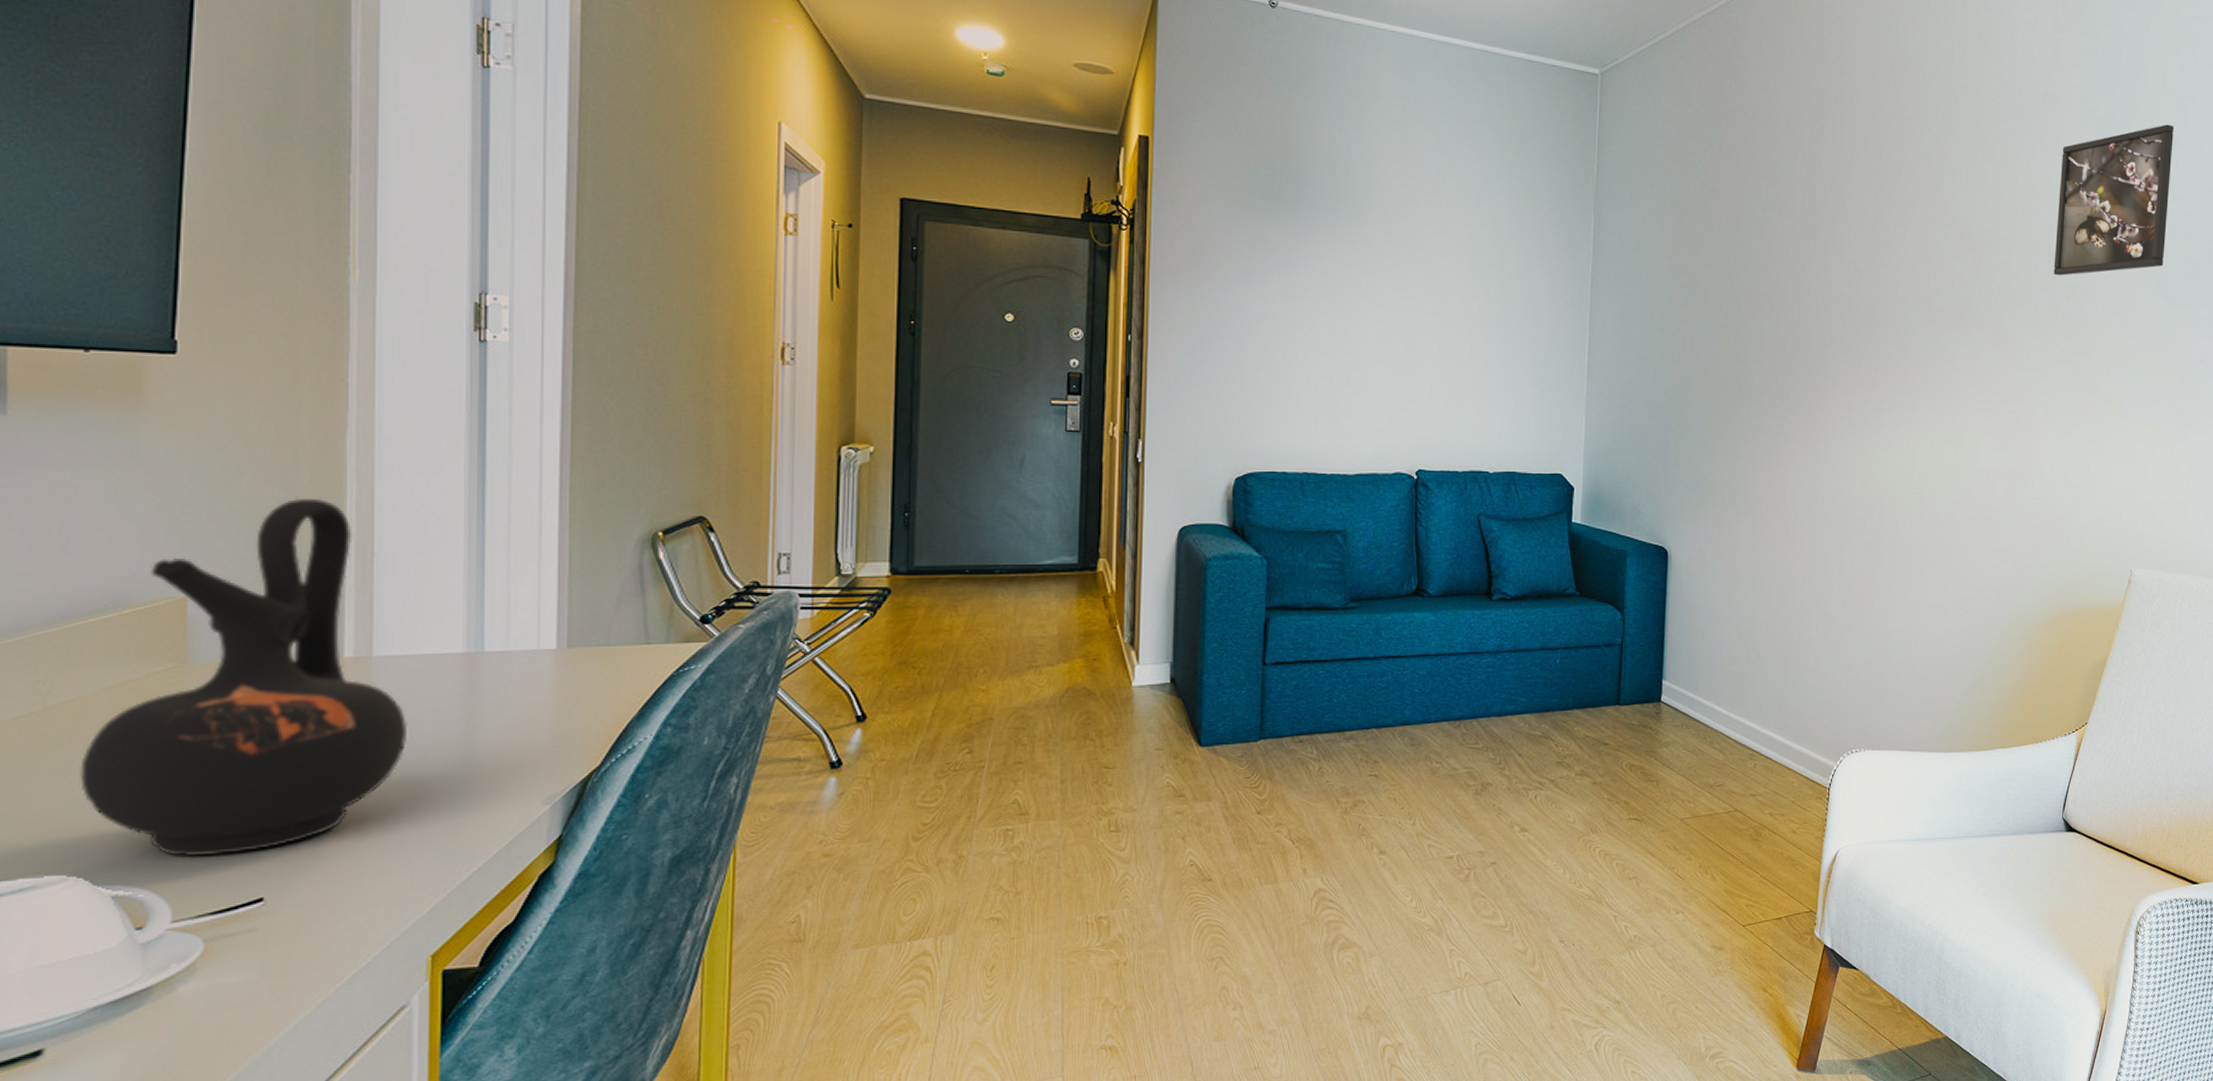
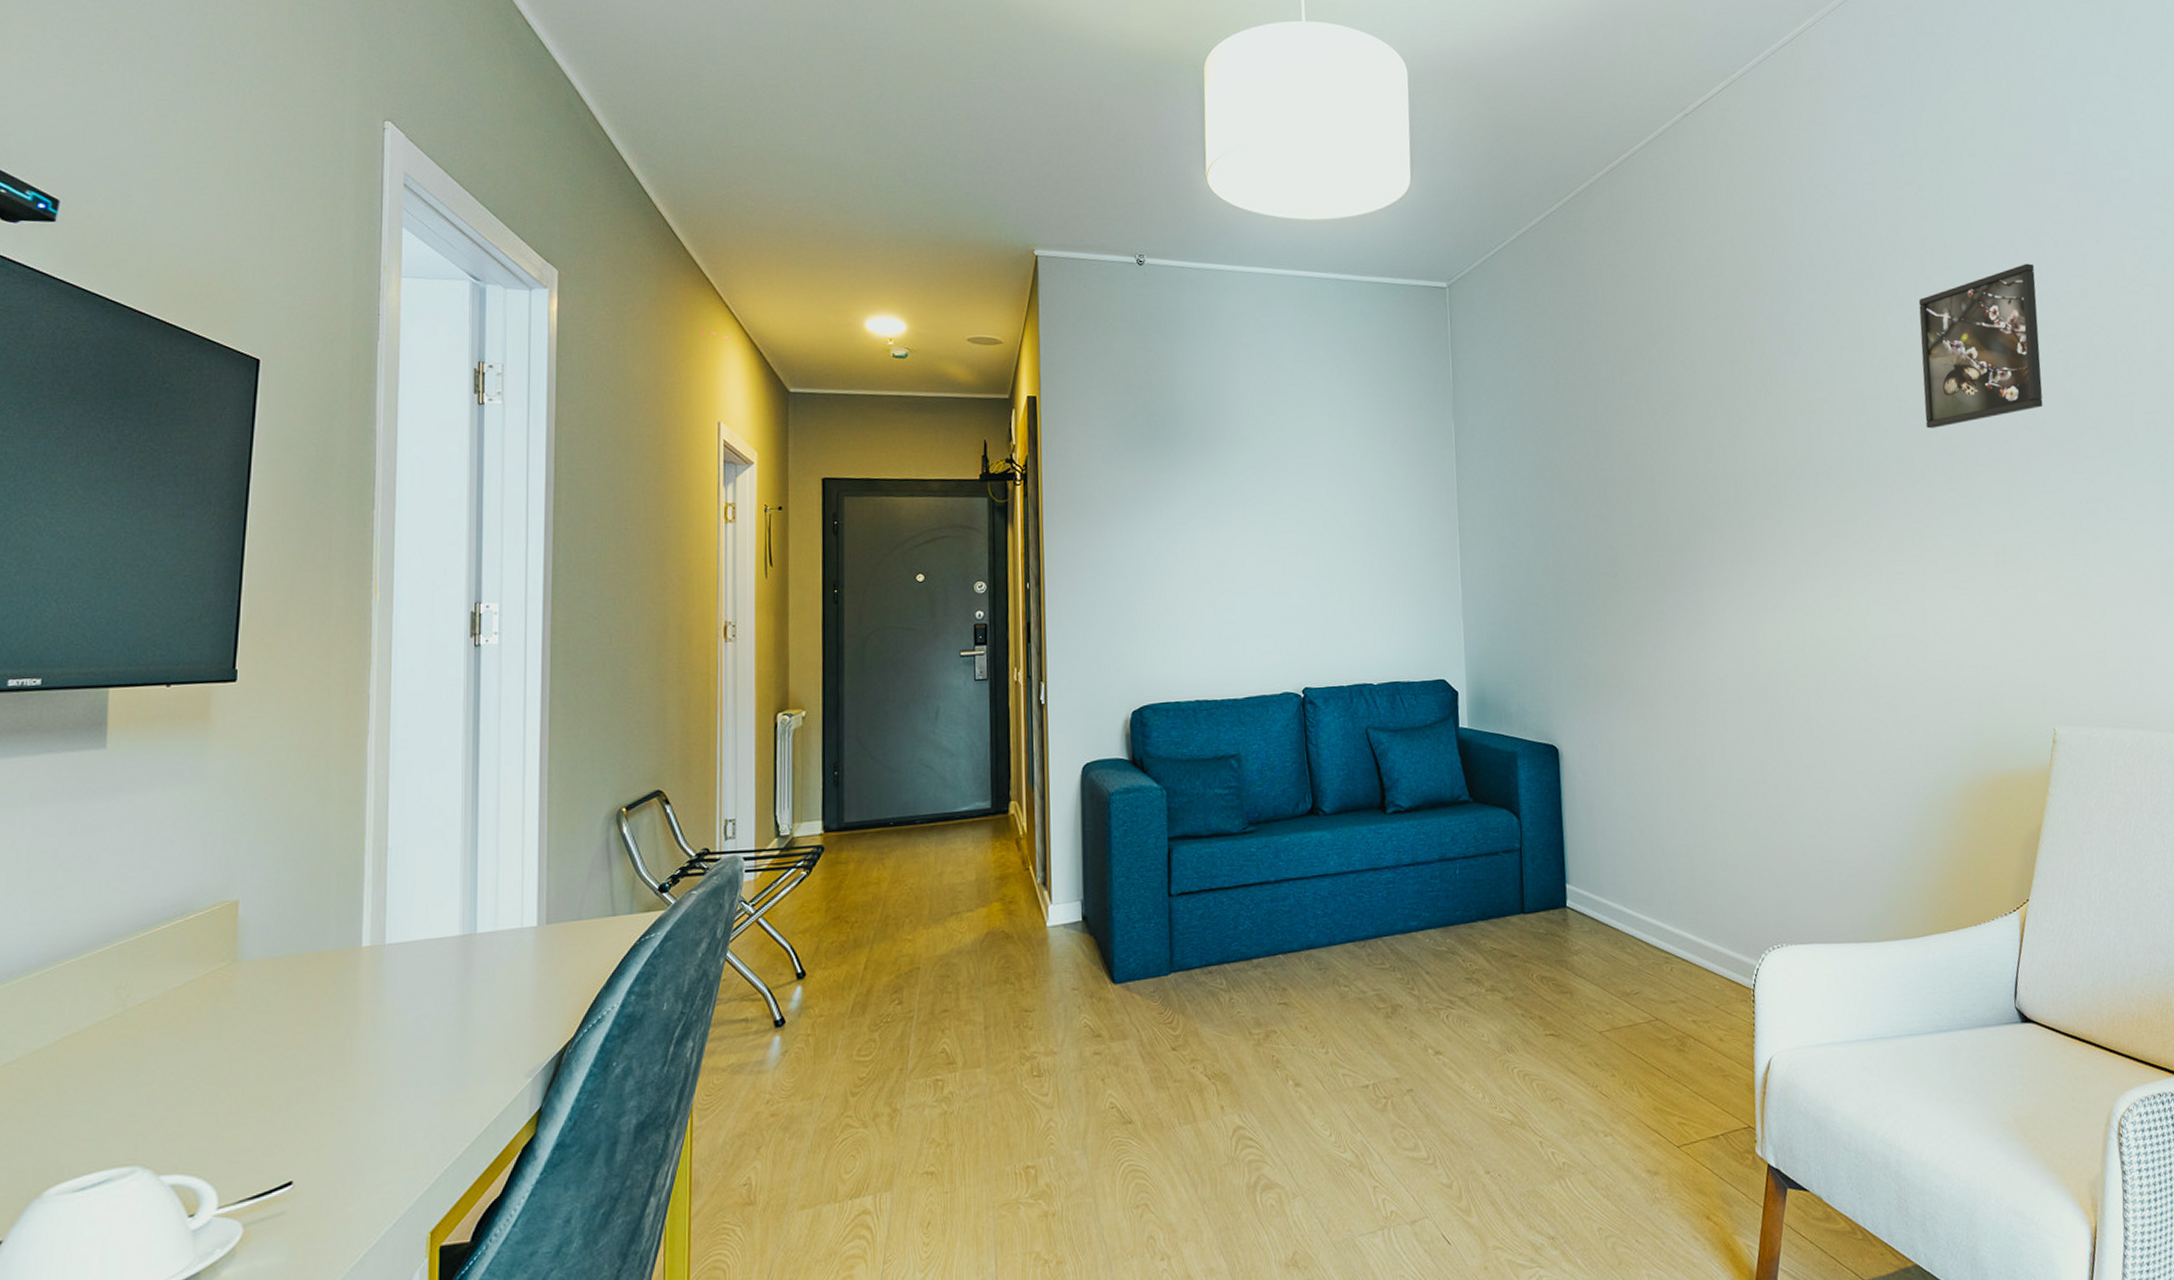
ceramic jug: present [80,497,408,858] -> none [149,801,414,1145]

